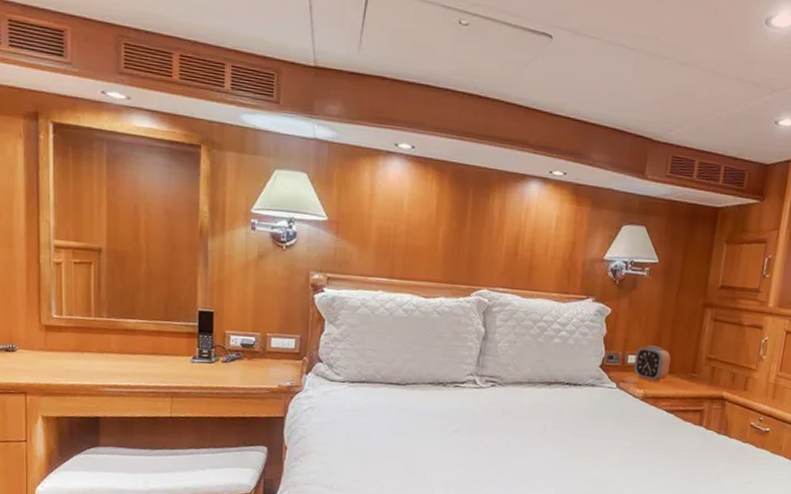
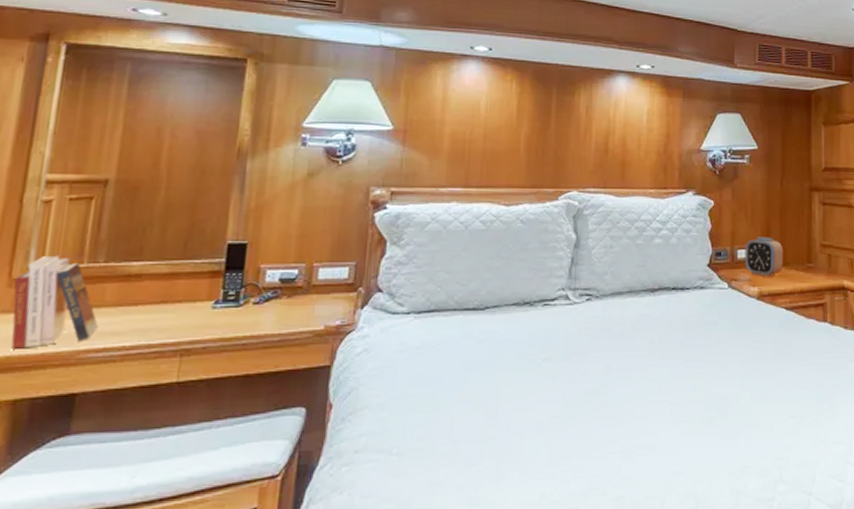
books: none [44,307,109,380] -> present [11,255,99,349]

